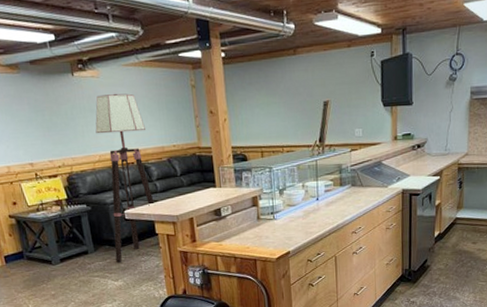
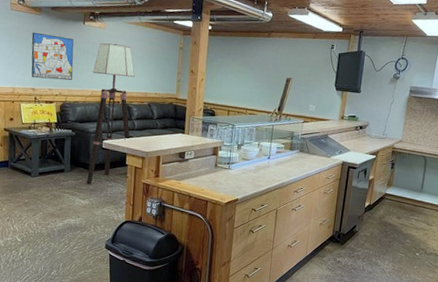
wall art: none [14,95,74,150] -> present [31,32,74,81]

